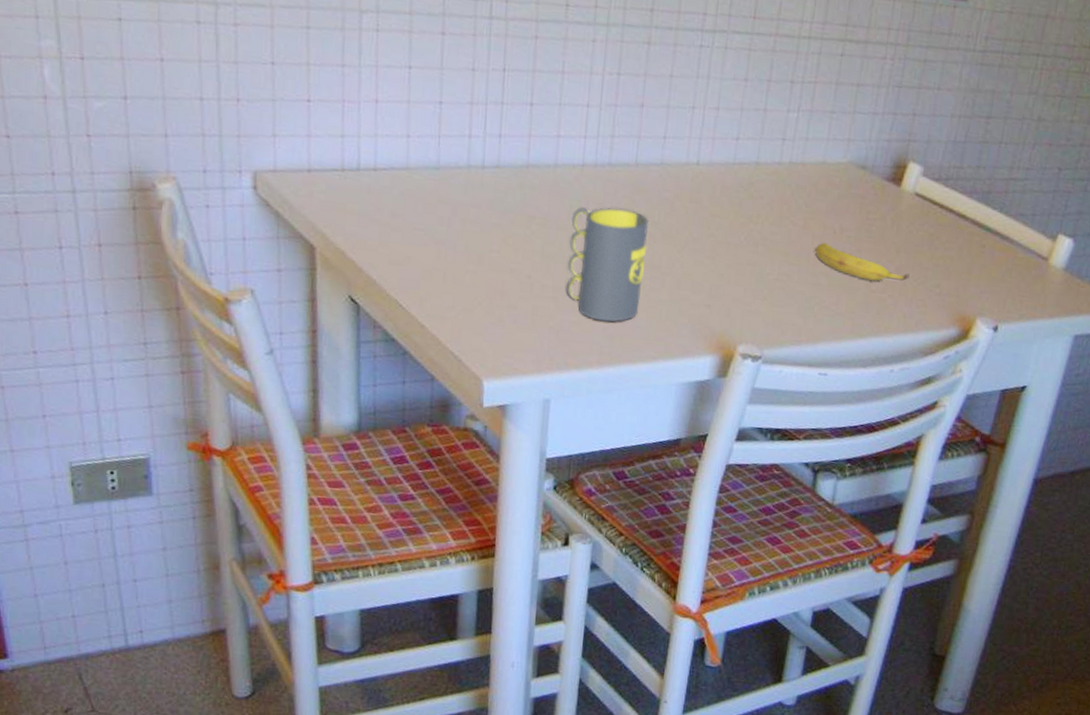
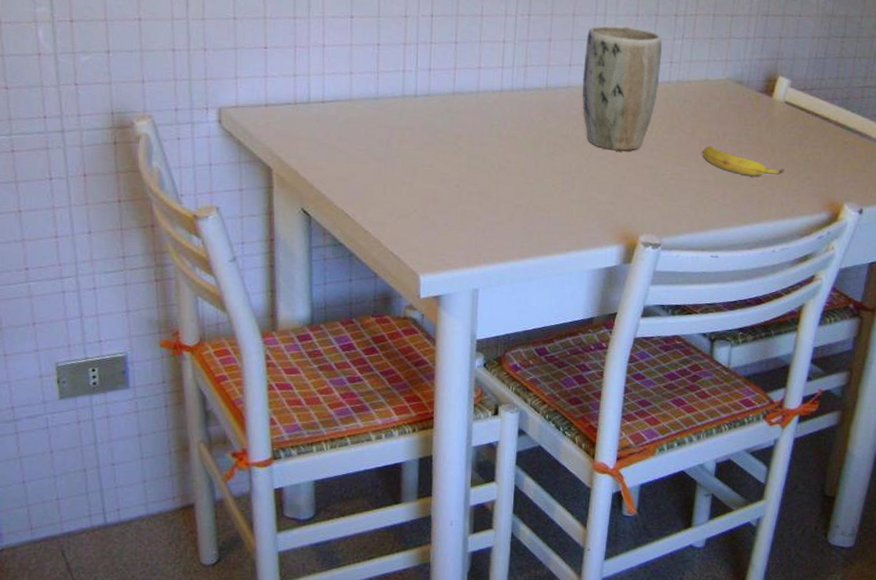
mug: present [566,207,649,322] -> none [489,124,560,221]
plant pot: none [677,89,775,244] -> present [582,24,663,151]

